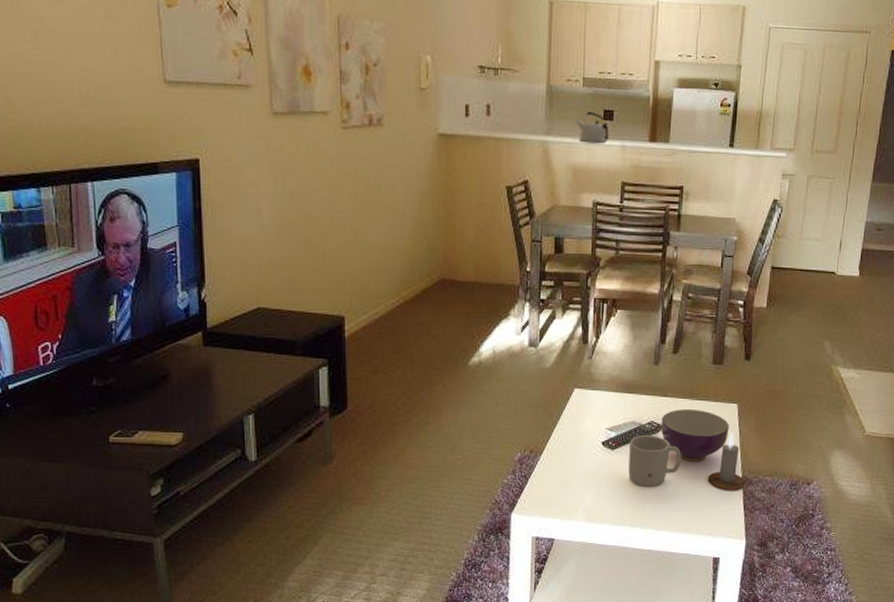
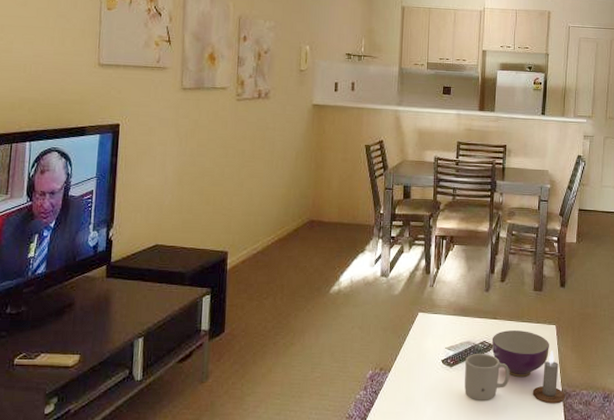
kettle: present [576,111,609,144] -> none [421,87,447,113]

